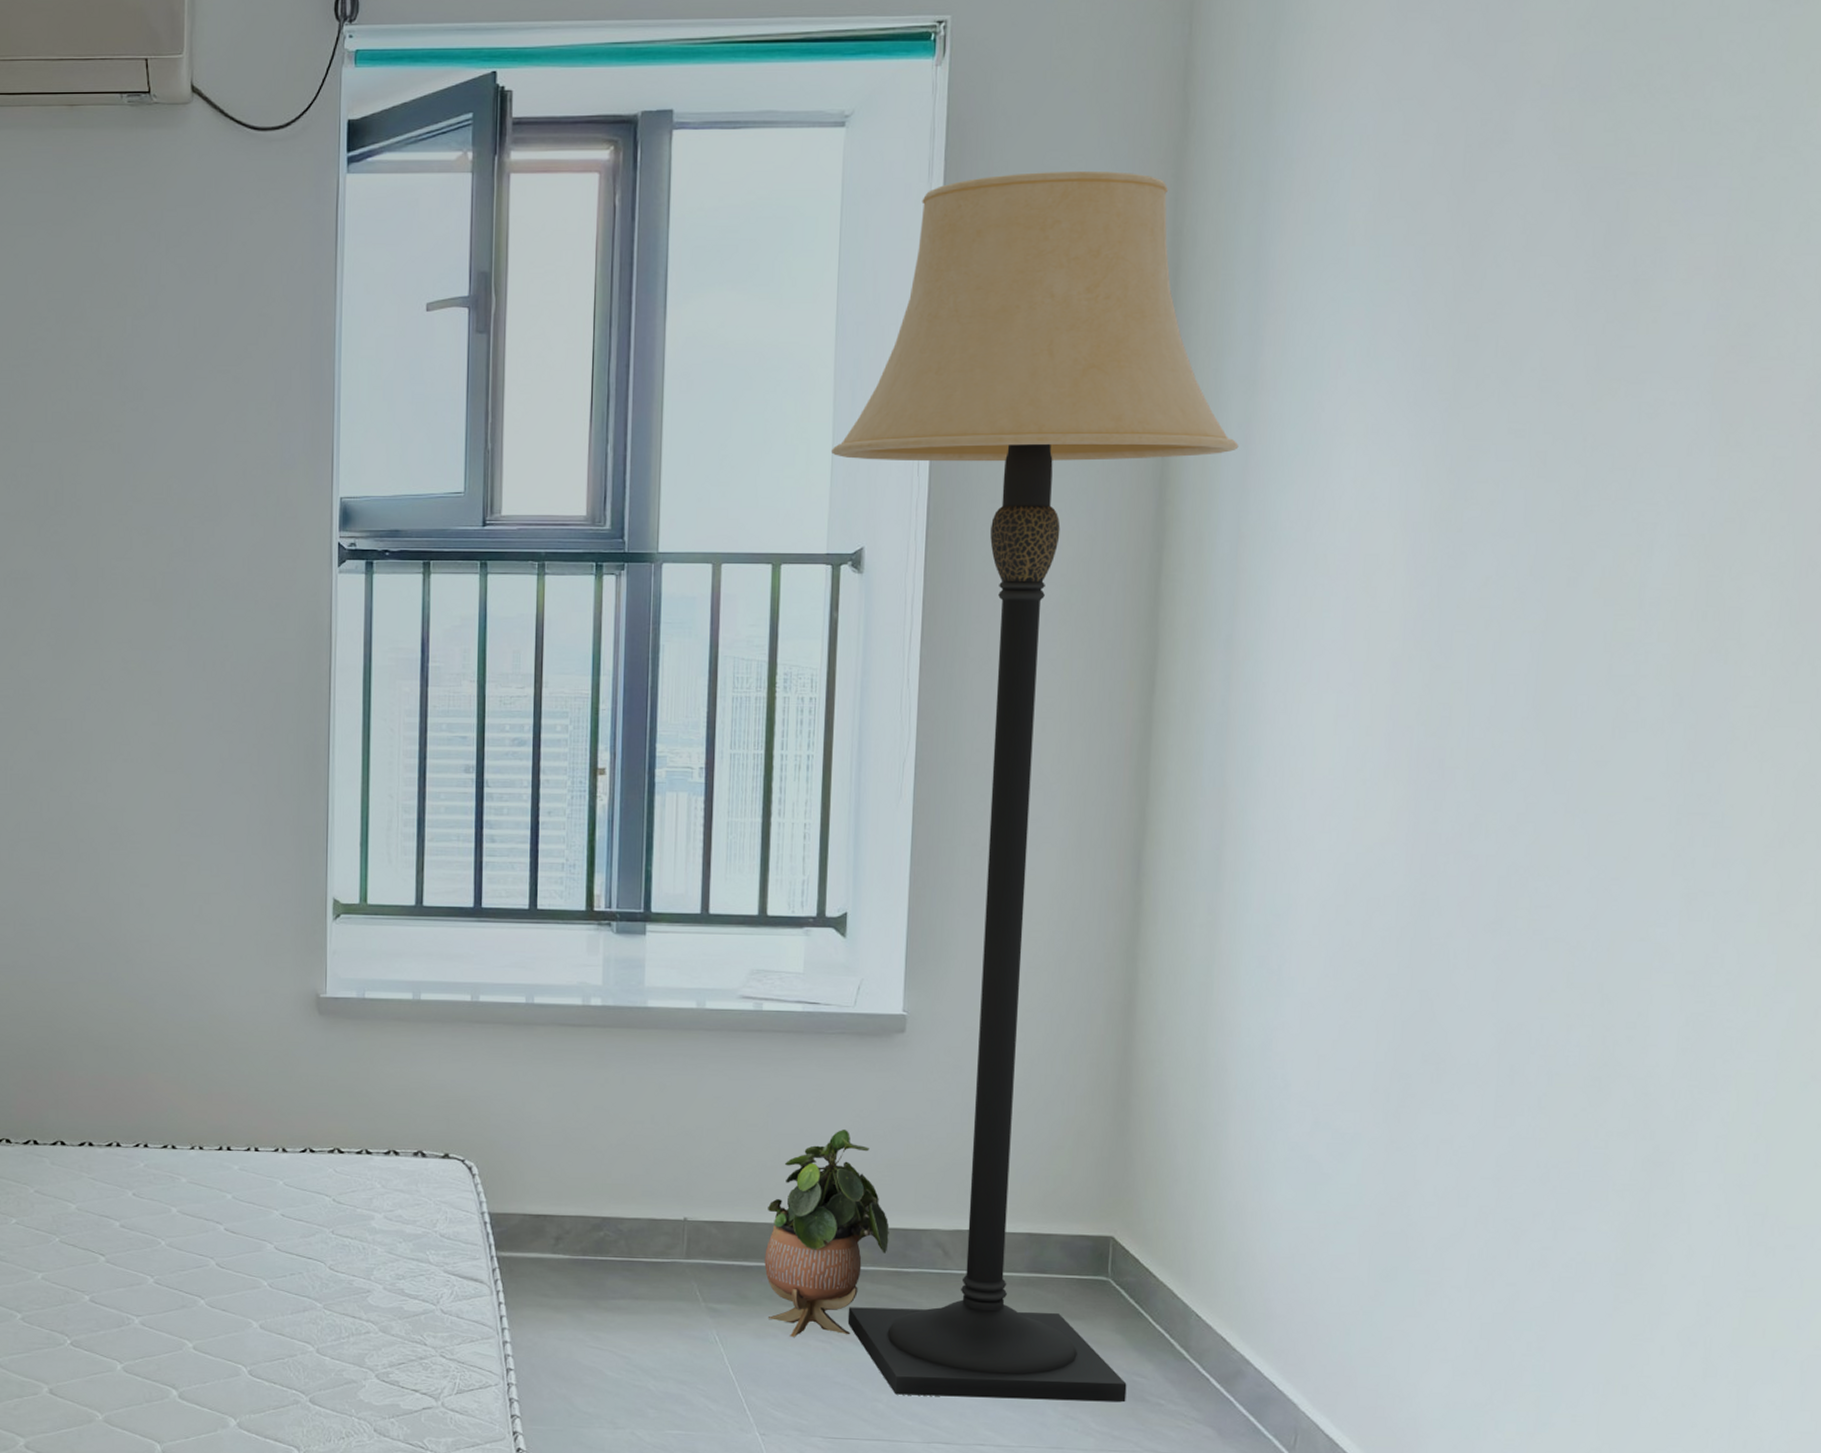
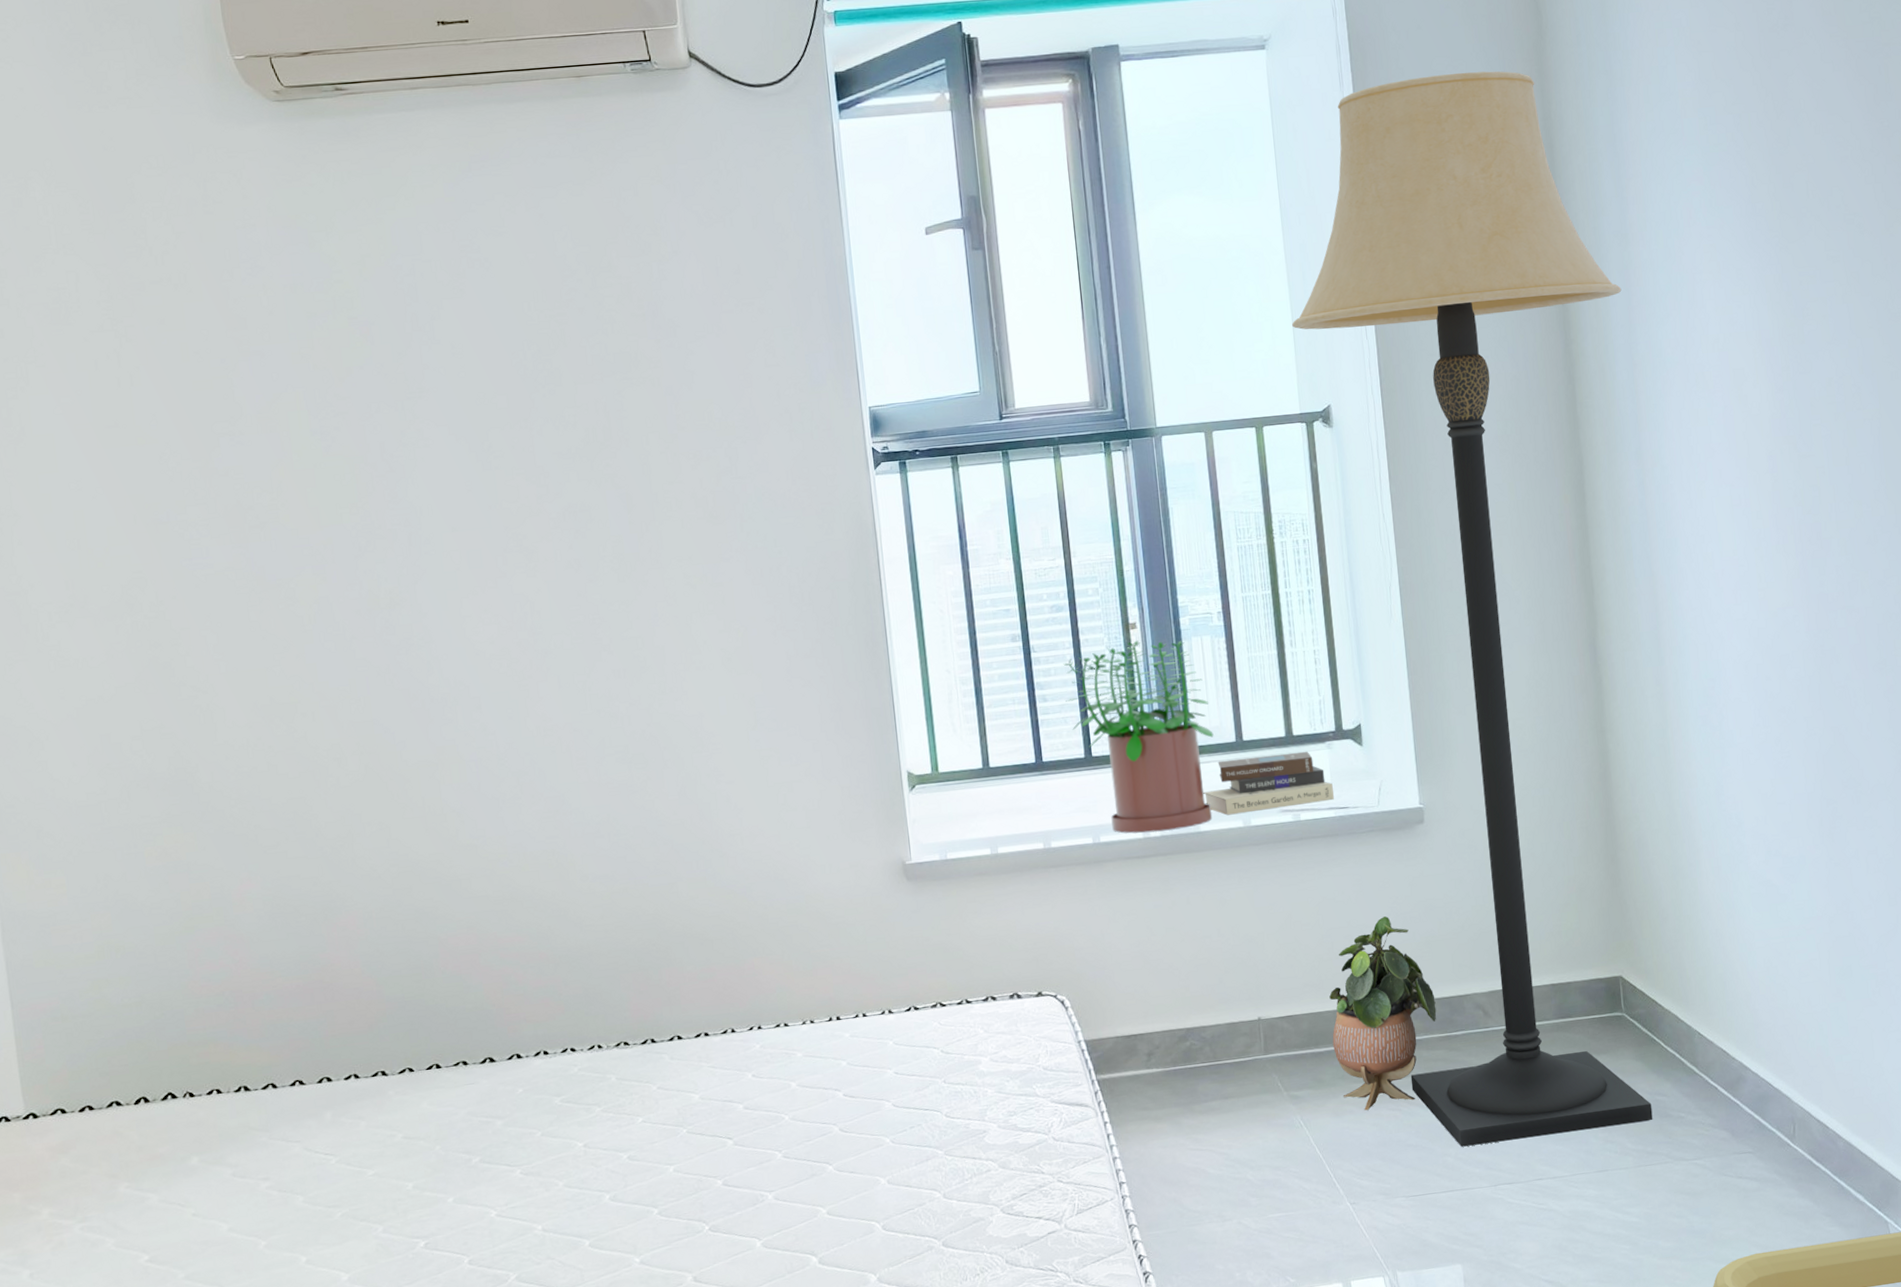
potted plant: none [516,788,676,1001] -> present [1063,640,1214,834]
books: none [656,932,806,994] -> present [1203,751,1335,816]

